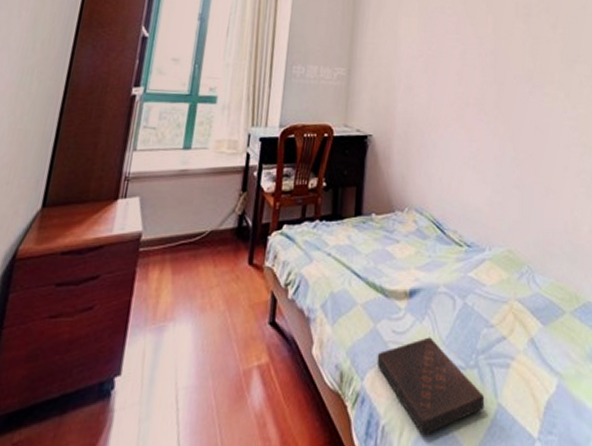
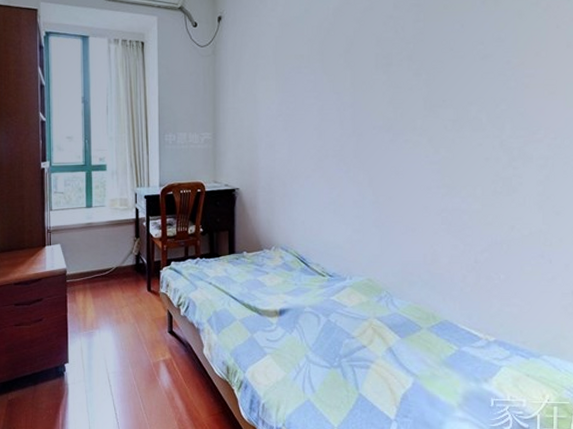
book: present [377,337,485,436] -> none [255,344,347,413]

